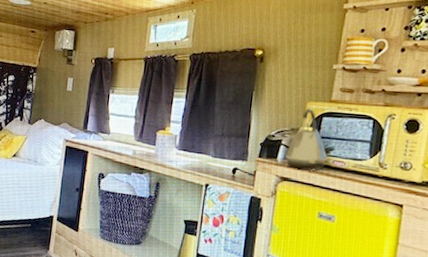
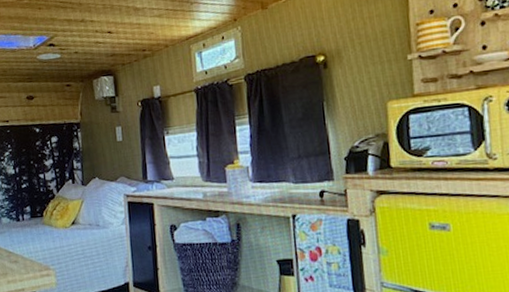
kettle: present [284,108,328,171] -> none [375,107,425,179]

